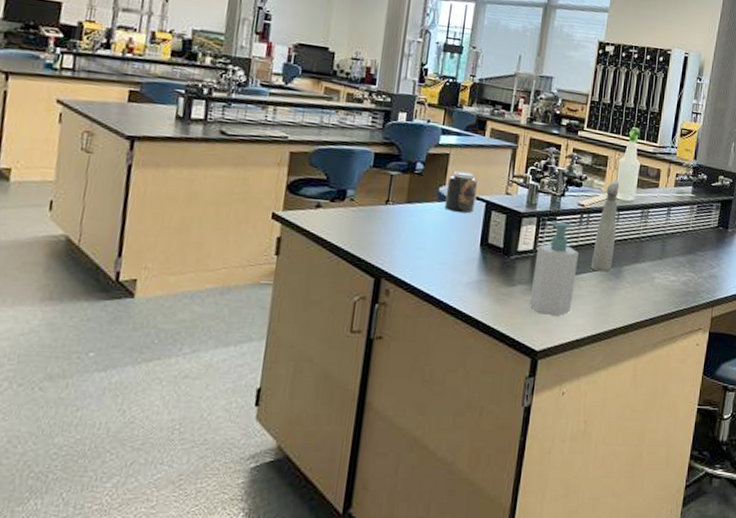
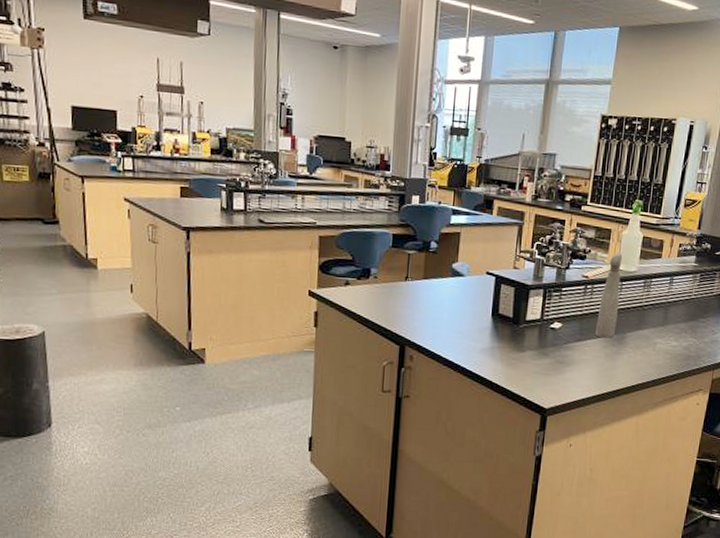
jar: present [444,170,477,213] -> none [458,247,487,287]
soap bottle: present [529,221,578,316] -> none [538,292,583,378]

